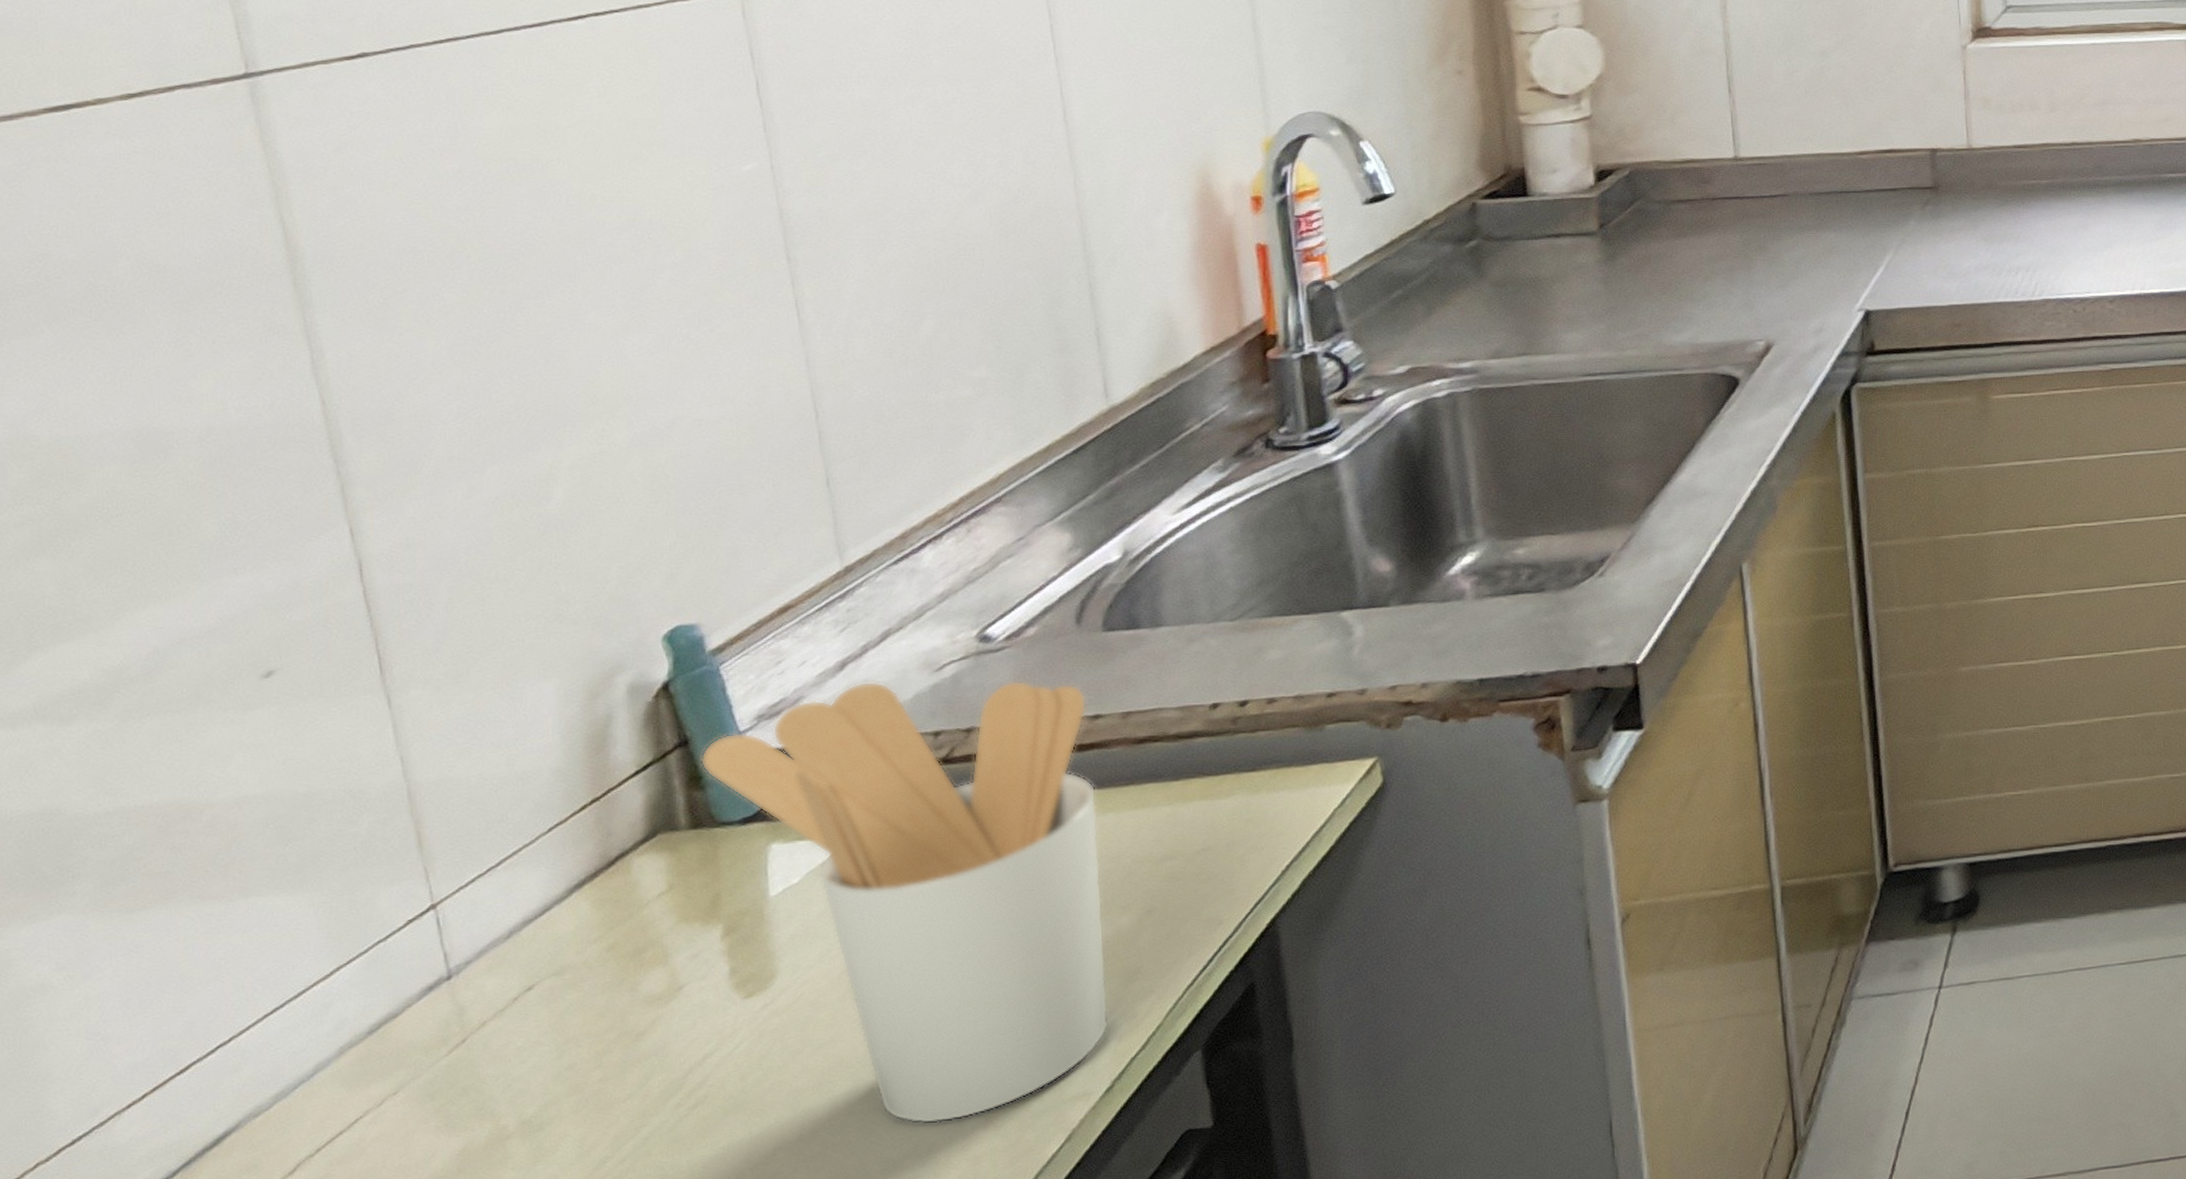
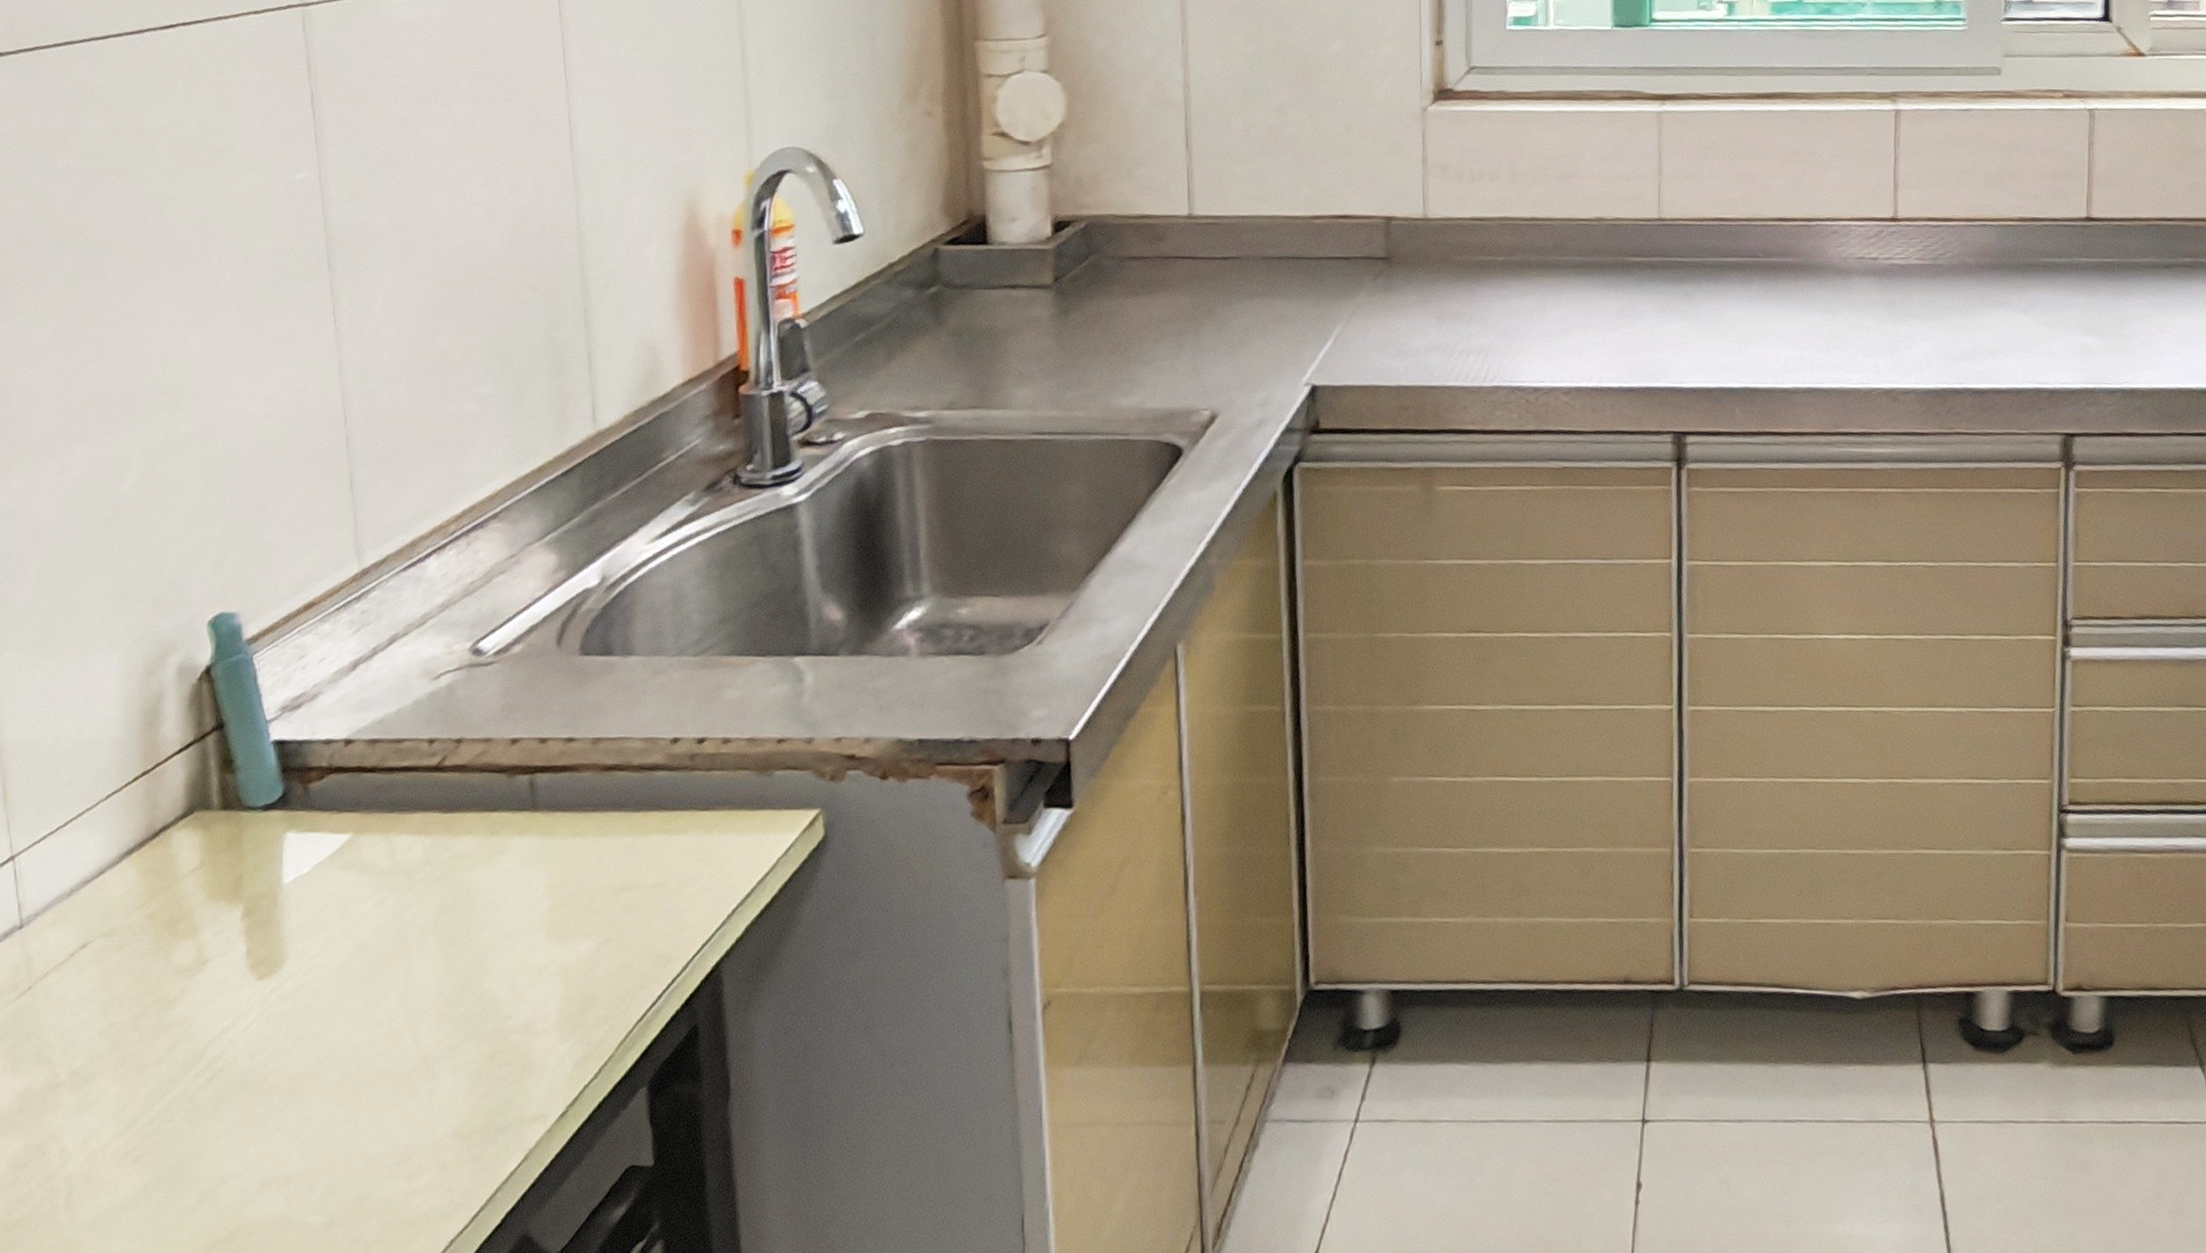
utensil holder: present [700,680,1109,1124] -> none [233,683,568,1126]

